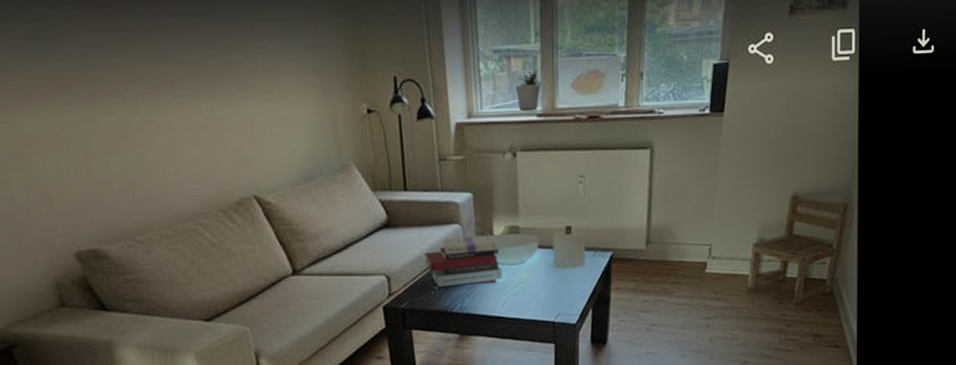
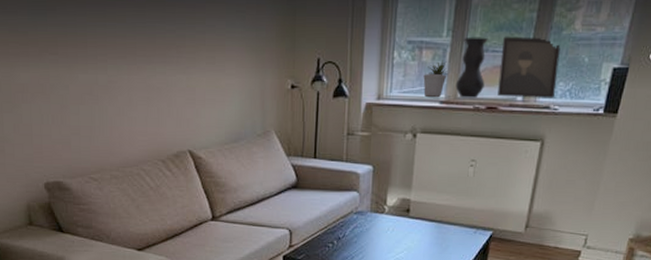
books: present [425,234,503,287] -> none [324,203,391,247]
bowl: present [492,233,541,266] -> none [385,205,428,234]
vase: none [551,40,583,110] -> present [455,36,489,99]
candle: present [552,225,586,269] -> none [437,203,470,243]
picture frame: none [595,36,658,104] -> present [497,36,561,98]

